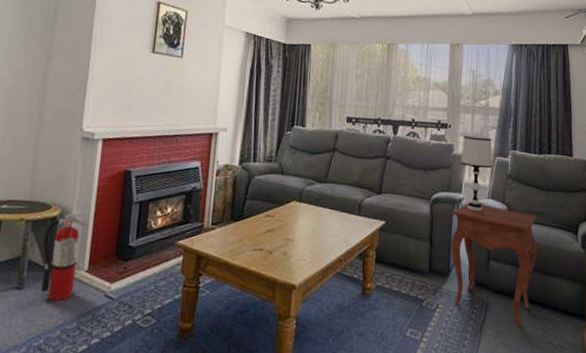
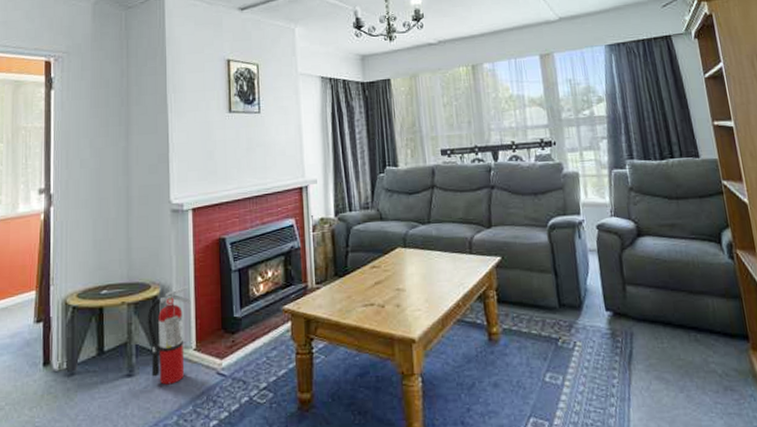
side table: present [450,202,537,327] -> none [573,223,682,357]
table lamp: present [460,135,493,212] -> none [571,149,611,233]

